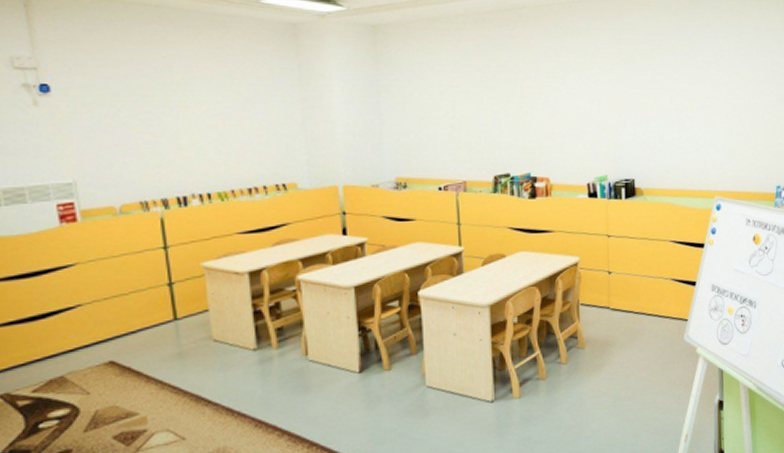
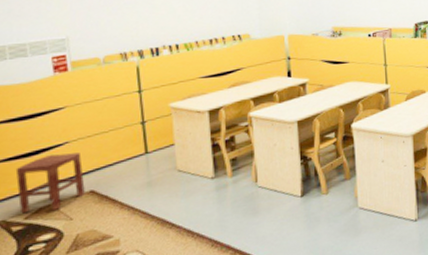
stool: none [18,317,103,386] -> present [15,152,85,214]

